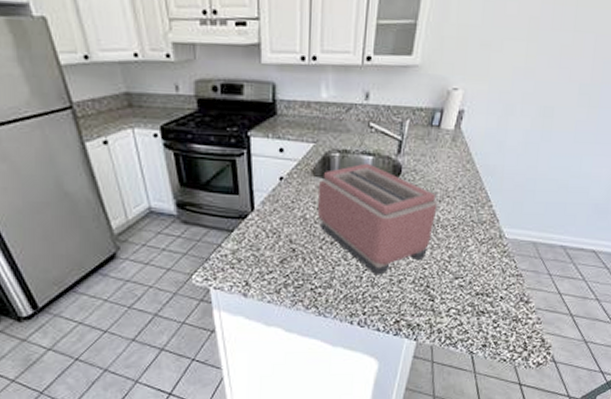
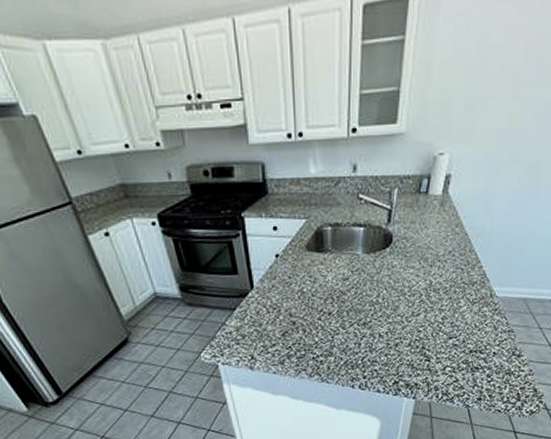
toaster: present [317,163,438,275] -> none [312,234,429,341]

